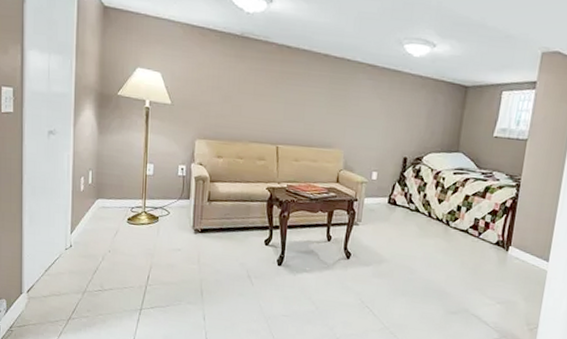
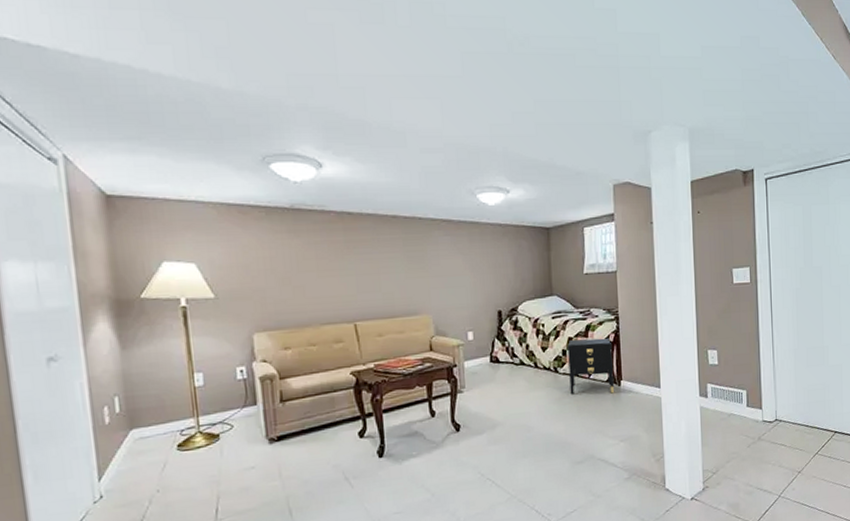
nightstand: none [457,197,507,257] -> present [567,337,615,395]

